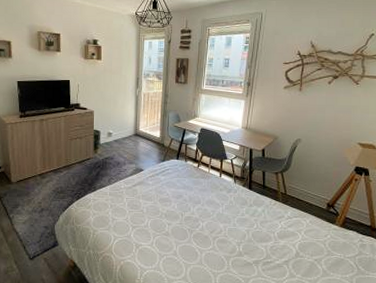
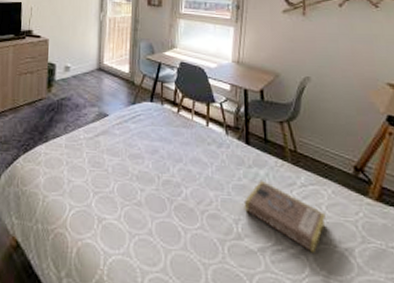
book: none [245,215,303,263] -> present [244,180,325,253]

